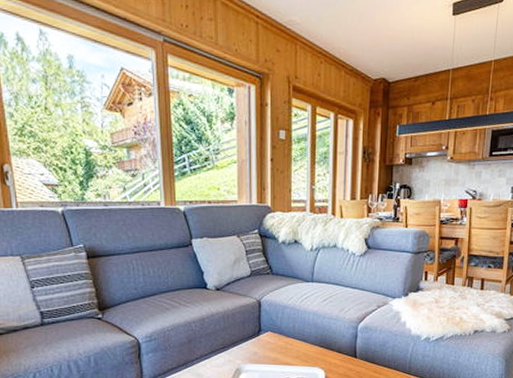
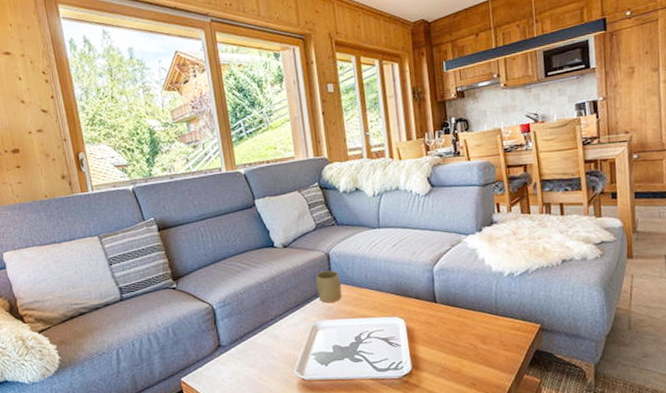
mug: none [244,317,269,348] -> present [315,270,342,303]

